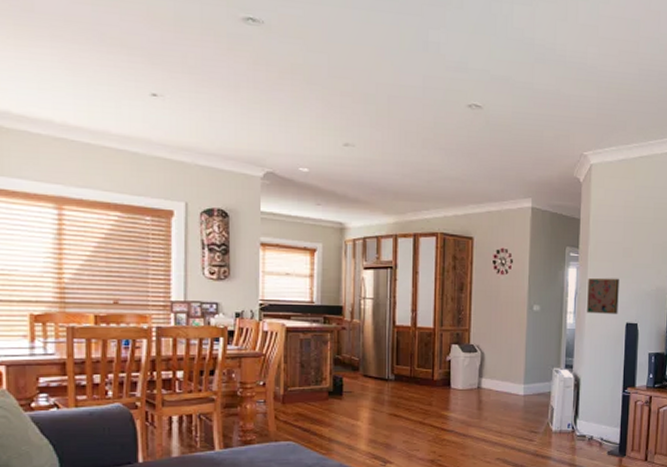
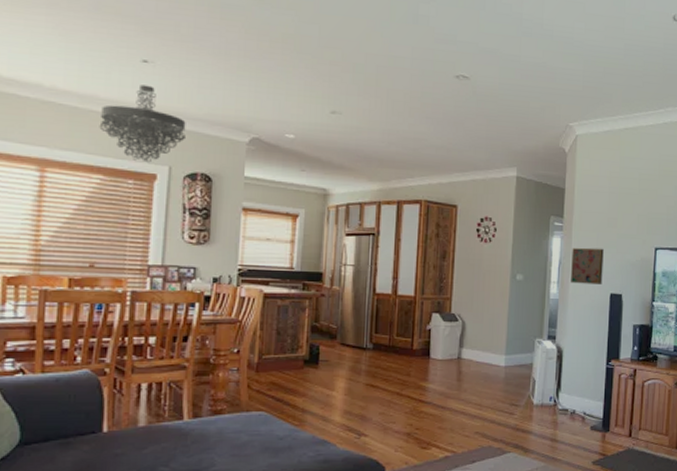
chandelier: none [113,119,200,199] -> present [99,85,186,163]

